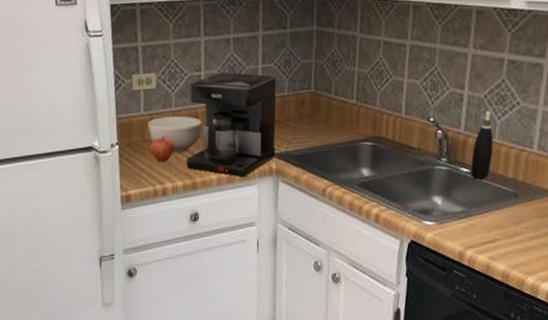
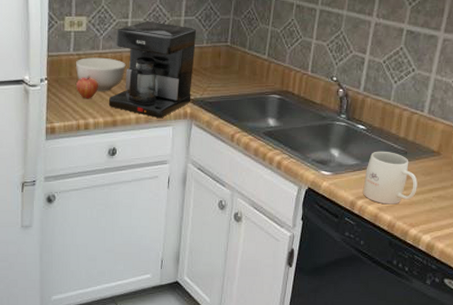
soap dispenser: present [470,111,493,179] -> none [366,75,389,136]
mug: none [471,194,532,253] -> present [363,151,418,205]

